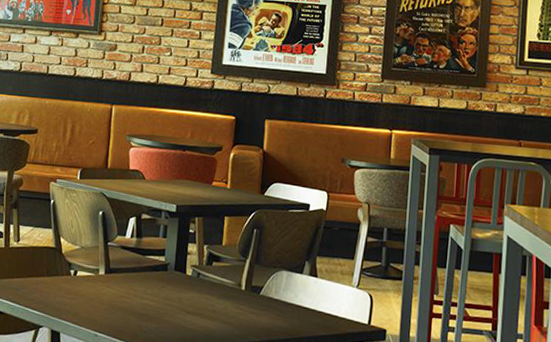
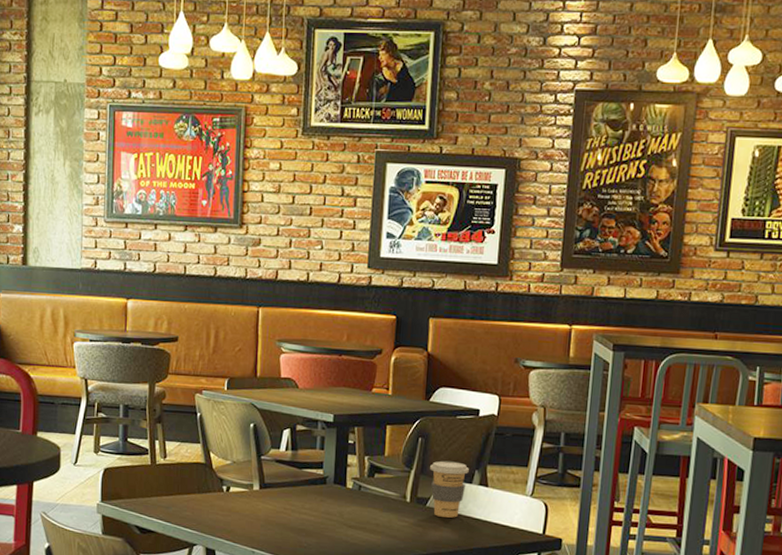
coffee cup: none [264,251,300,307] -> present [430,461,469,518]

